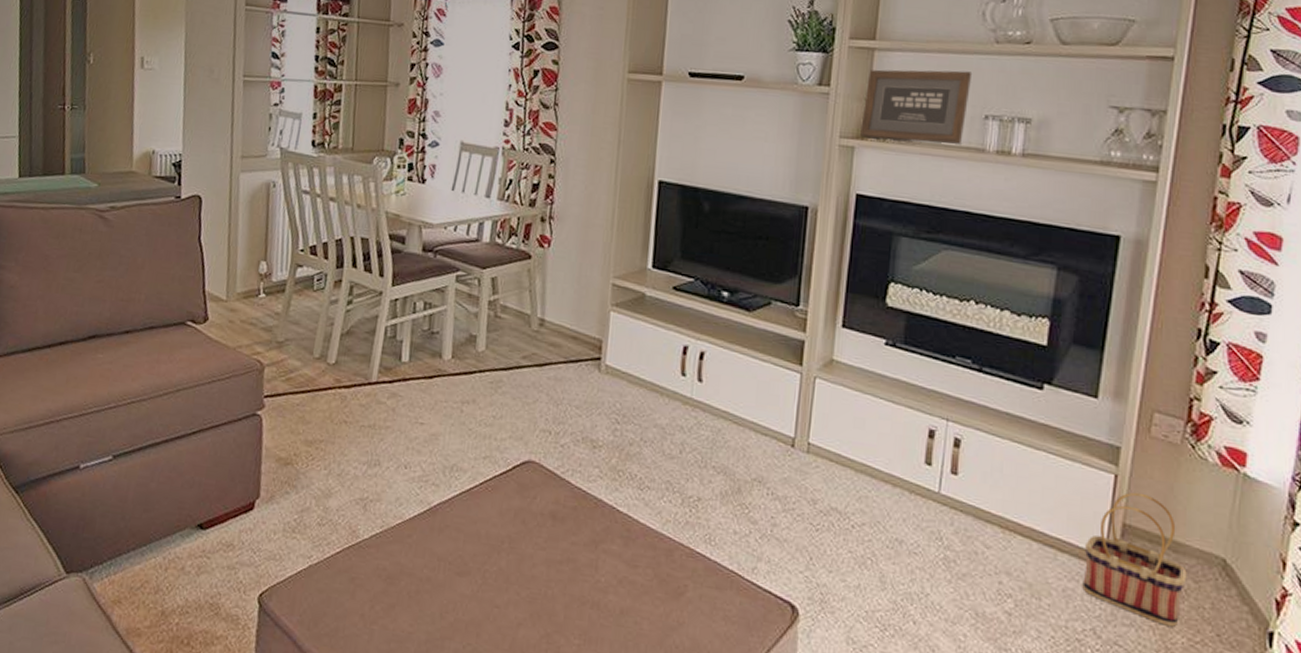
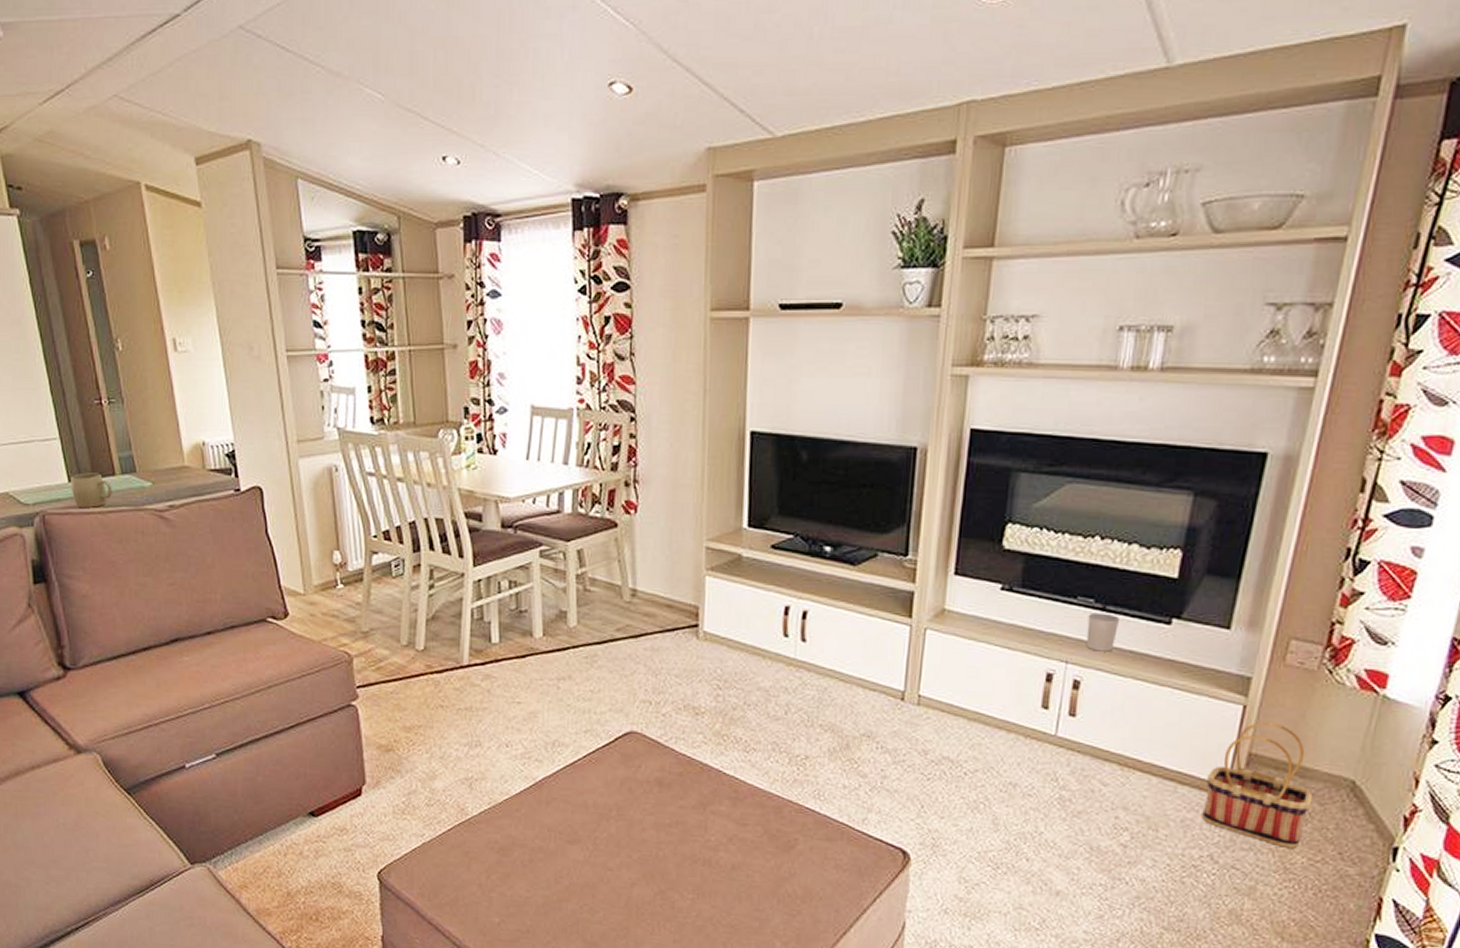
mug: none [19,170,60,203] -> present [70,472,112,508]
picture frame: present [860,69,973,144] -> none [975,275,1107,364]
candle holder: none [965,373,996,413] -> present [1086,612,1121,652]

